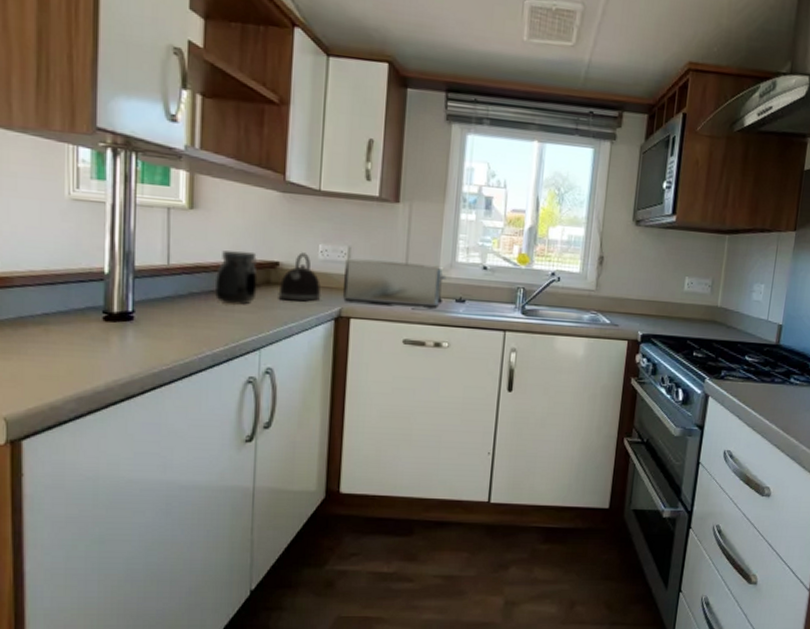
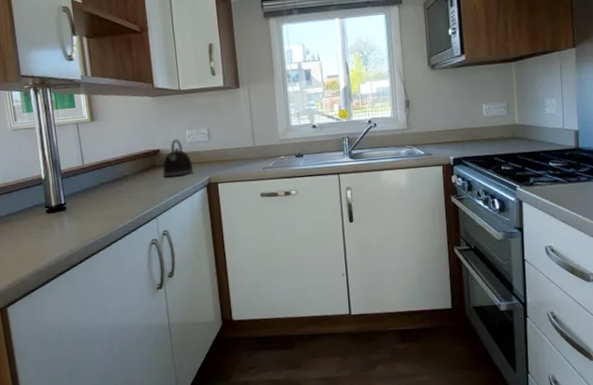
jar: present [214,249,258,306] -> none [116,145,148,188]
toaster: present [342,258,447,310] -> none [207,131,286,171]

